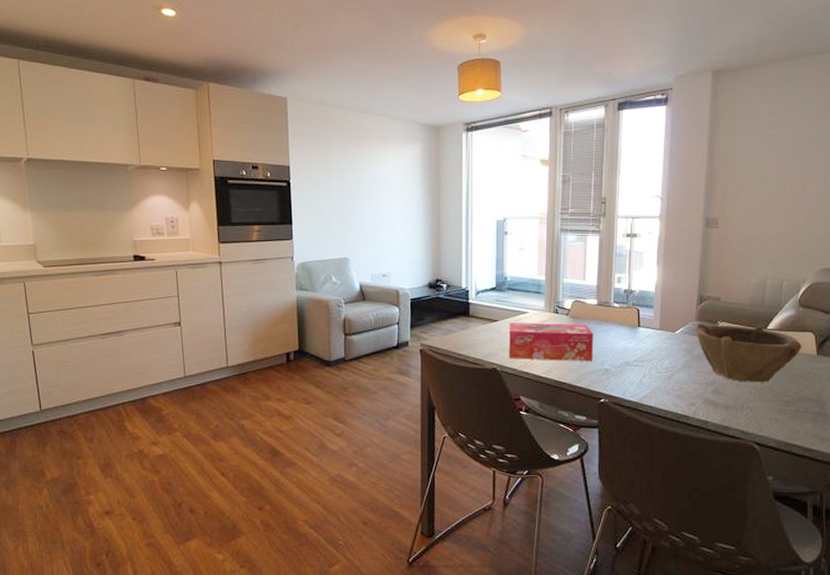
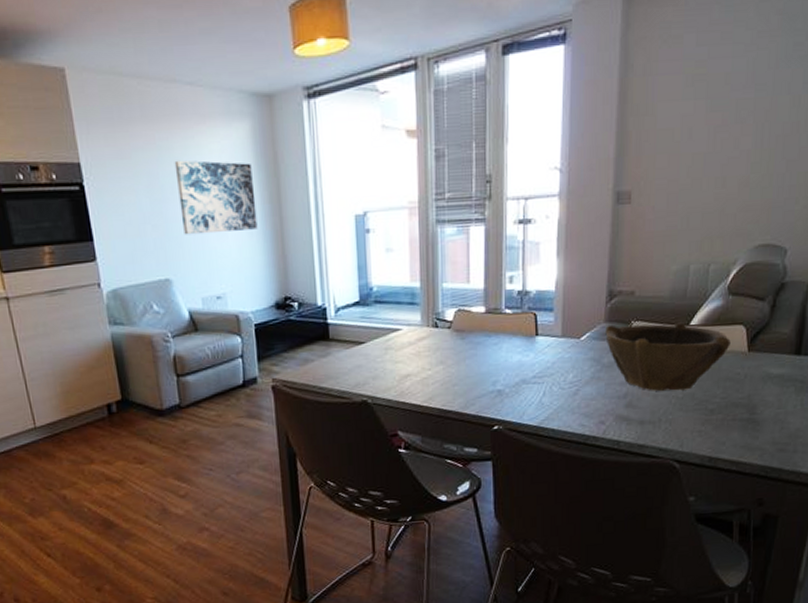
wall art: none [360,169,420,226] -> present [174,160,258,235]
tissue box: present [509,323,593,361] -> none [379,337,482,388]

